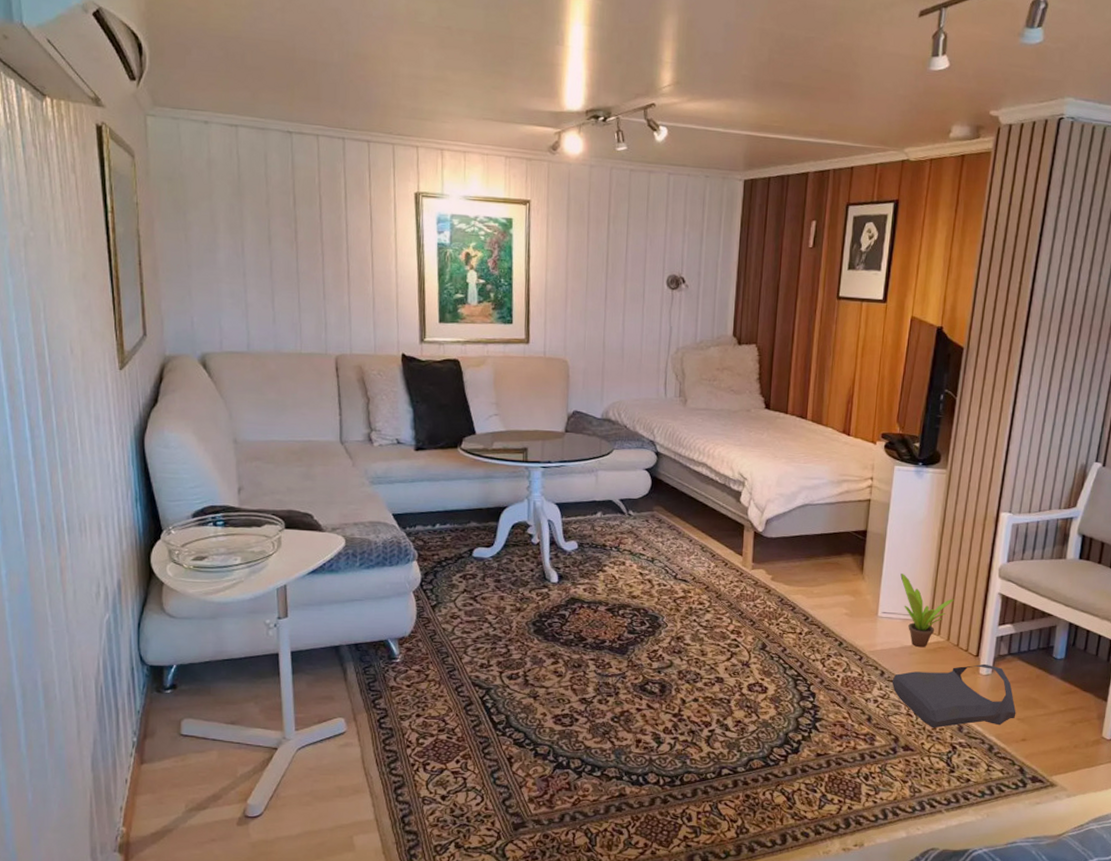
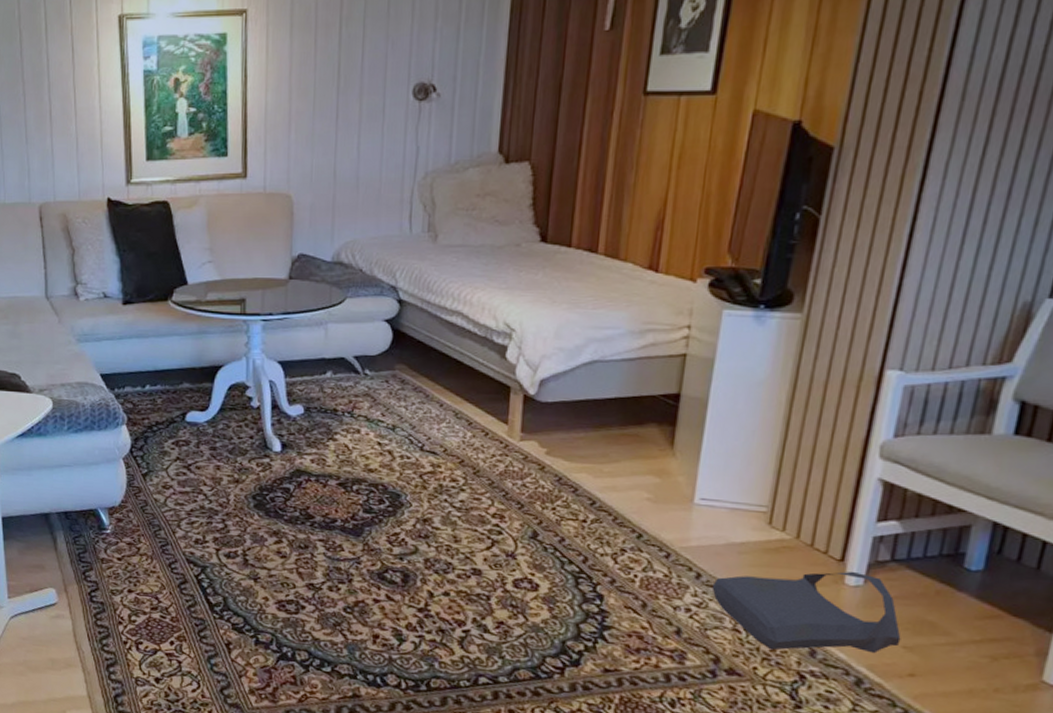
potted plant: present [900,573,954,648] -> none [728,448,808,546]

